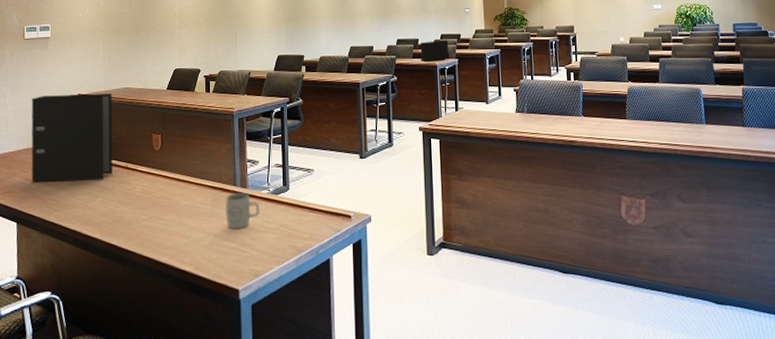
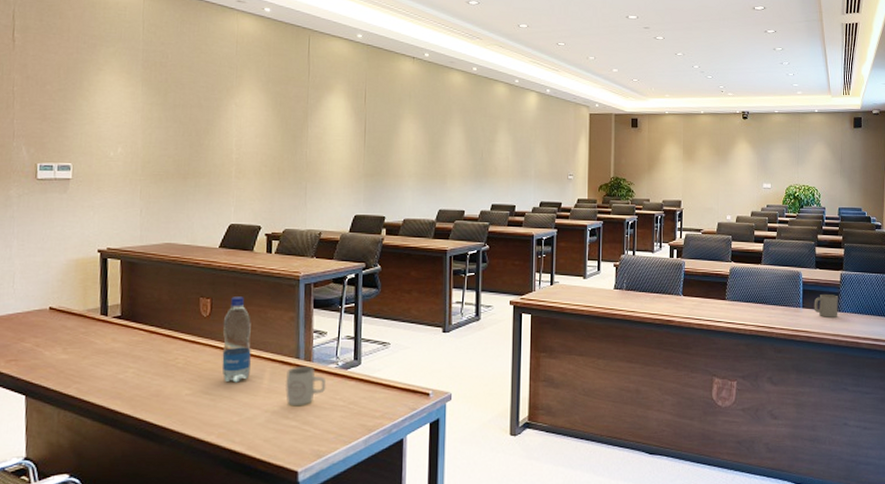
binder: present [31,92,113,182] -> none [44,248,151,349]
bottle: none [171,132,196,209] -> present [221,296,251,383]
laptop: present [420,40,449,62] -> none [516,208,548,231]
mug: none [717,110,744,133] -> present [814,295,839,317]

